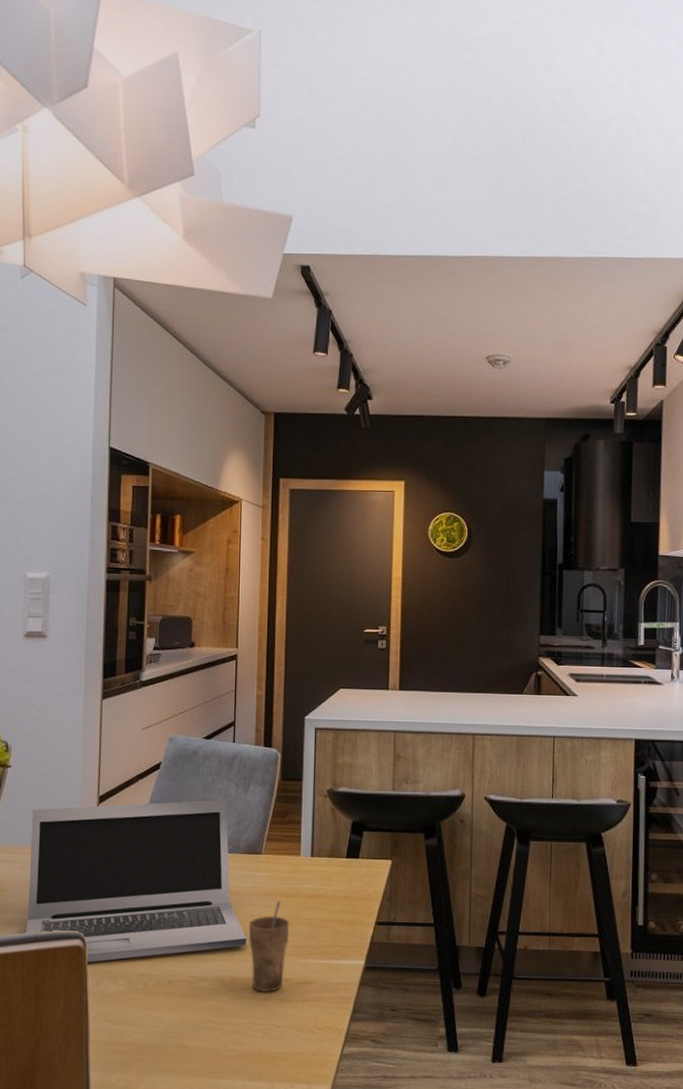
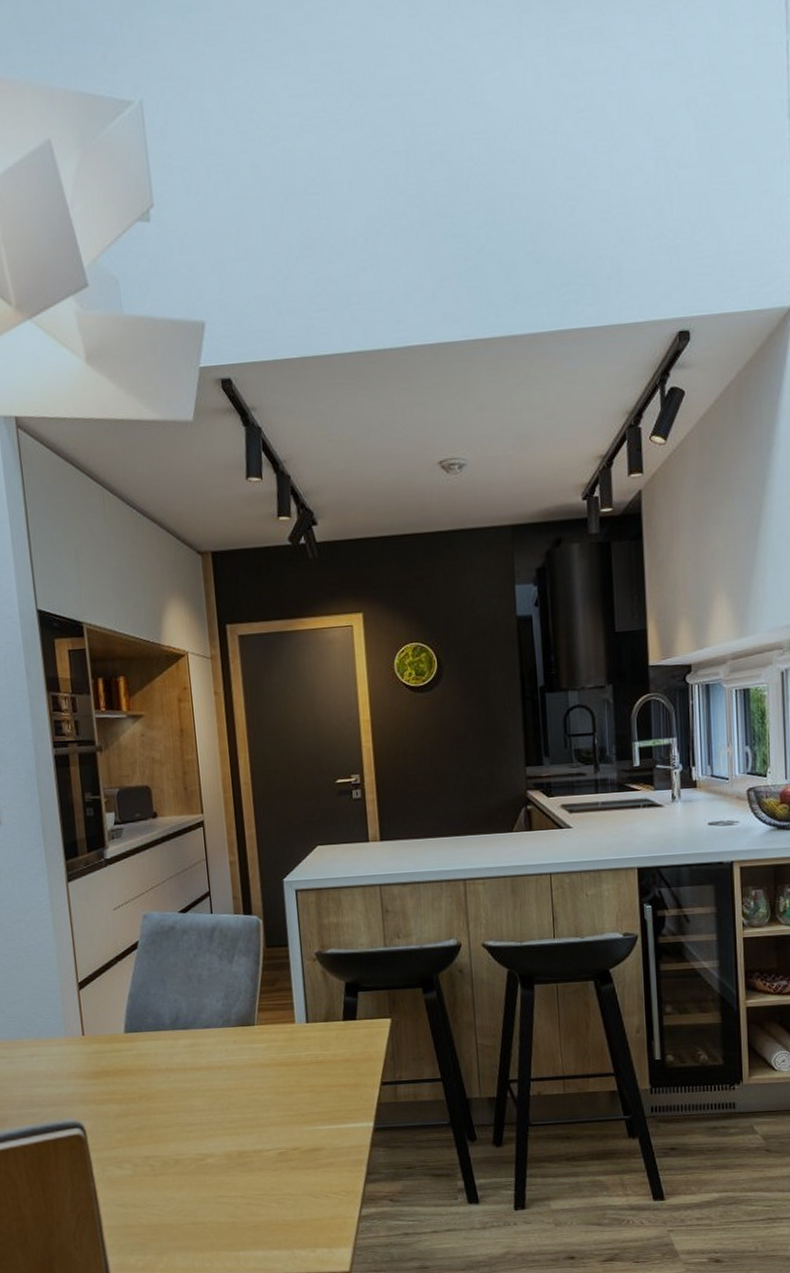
laptop: present [25,800,247,962] -> none [12,973,250,1150]
cup: present [248,900,290,992] -> none [249,1070,293,1163]

